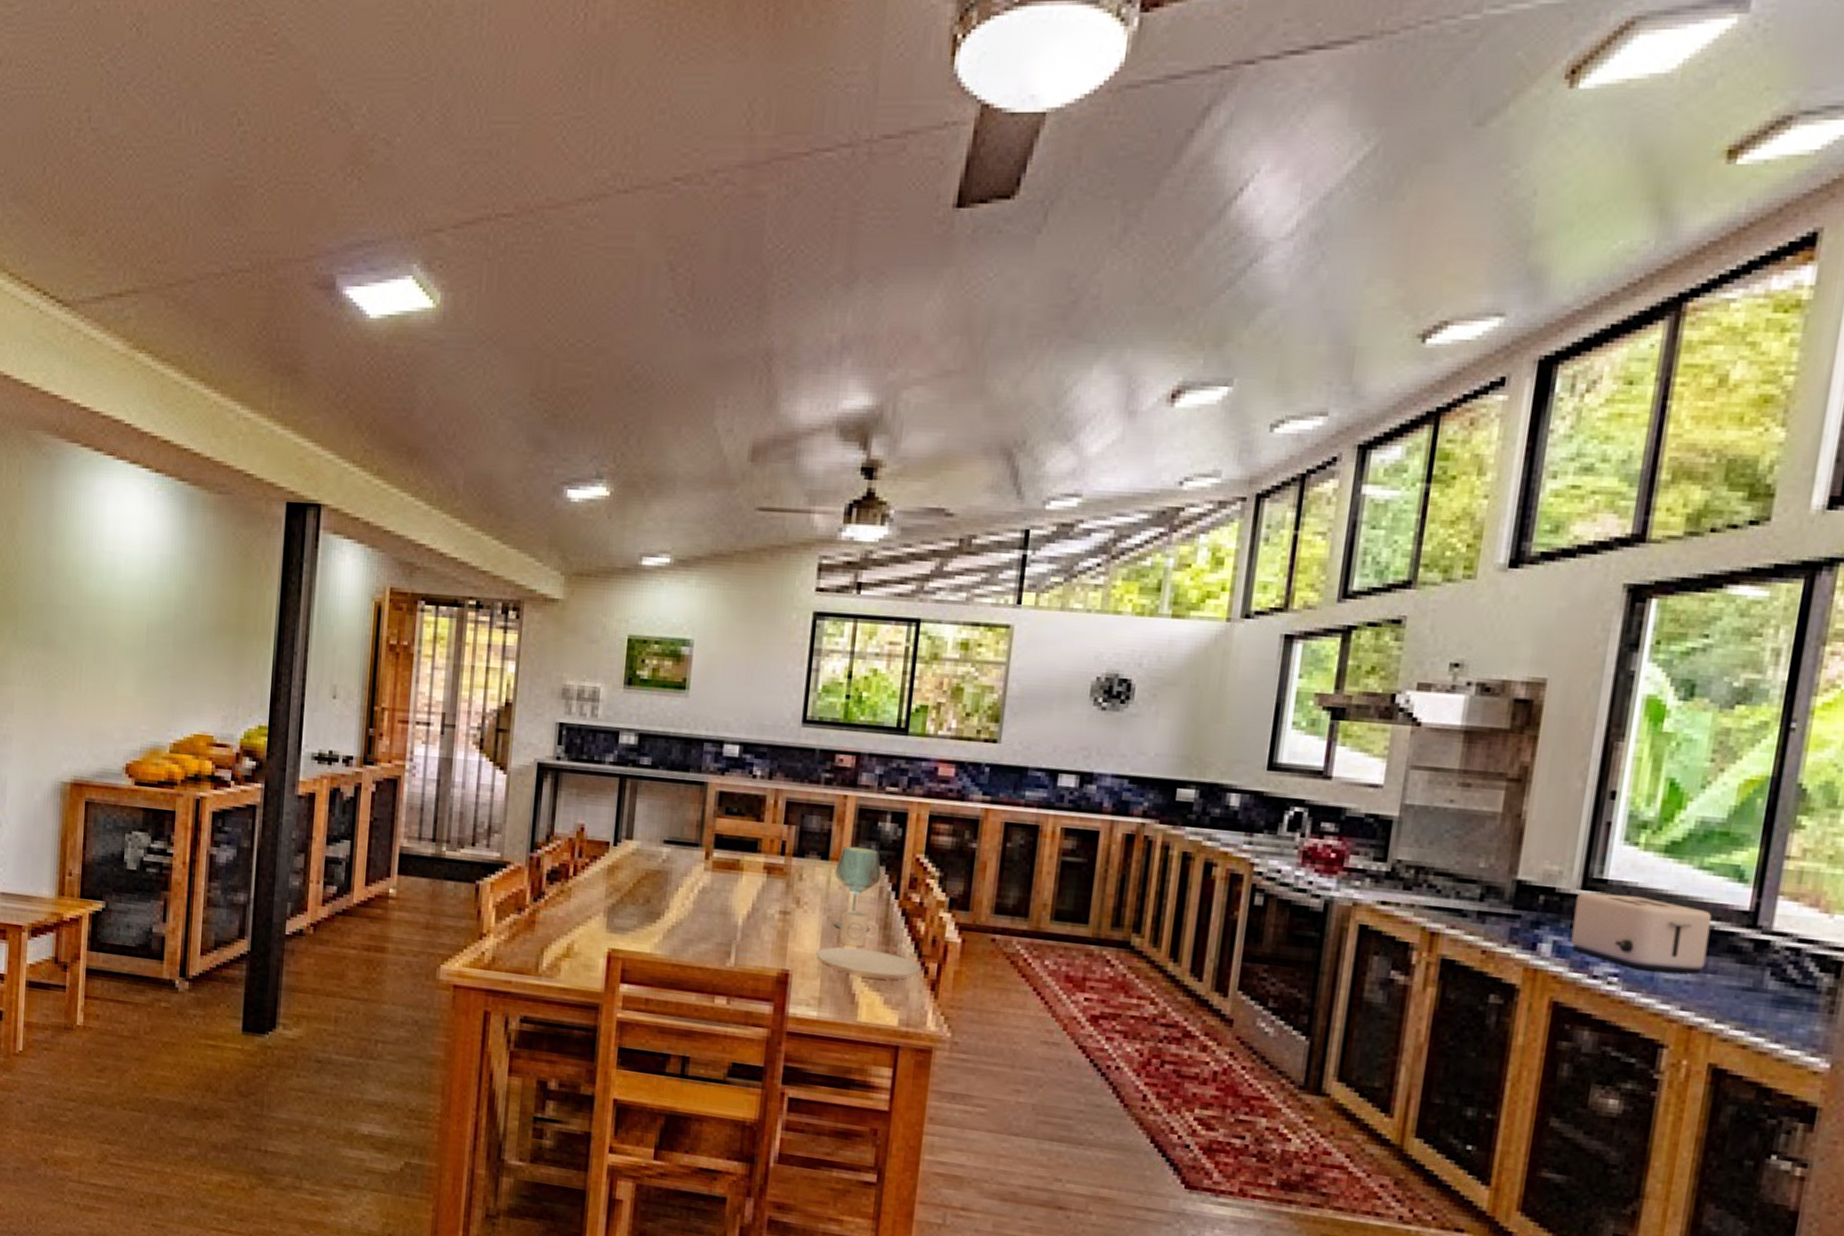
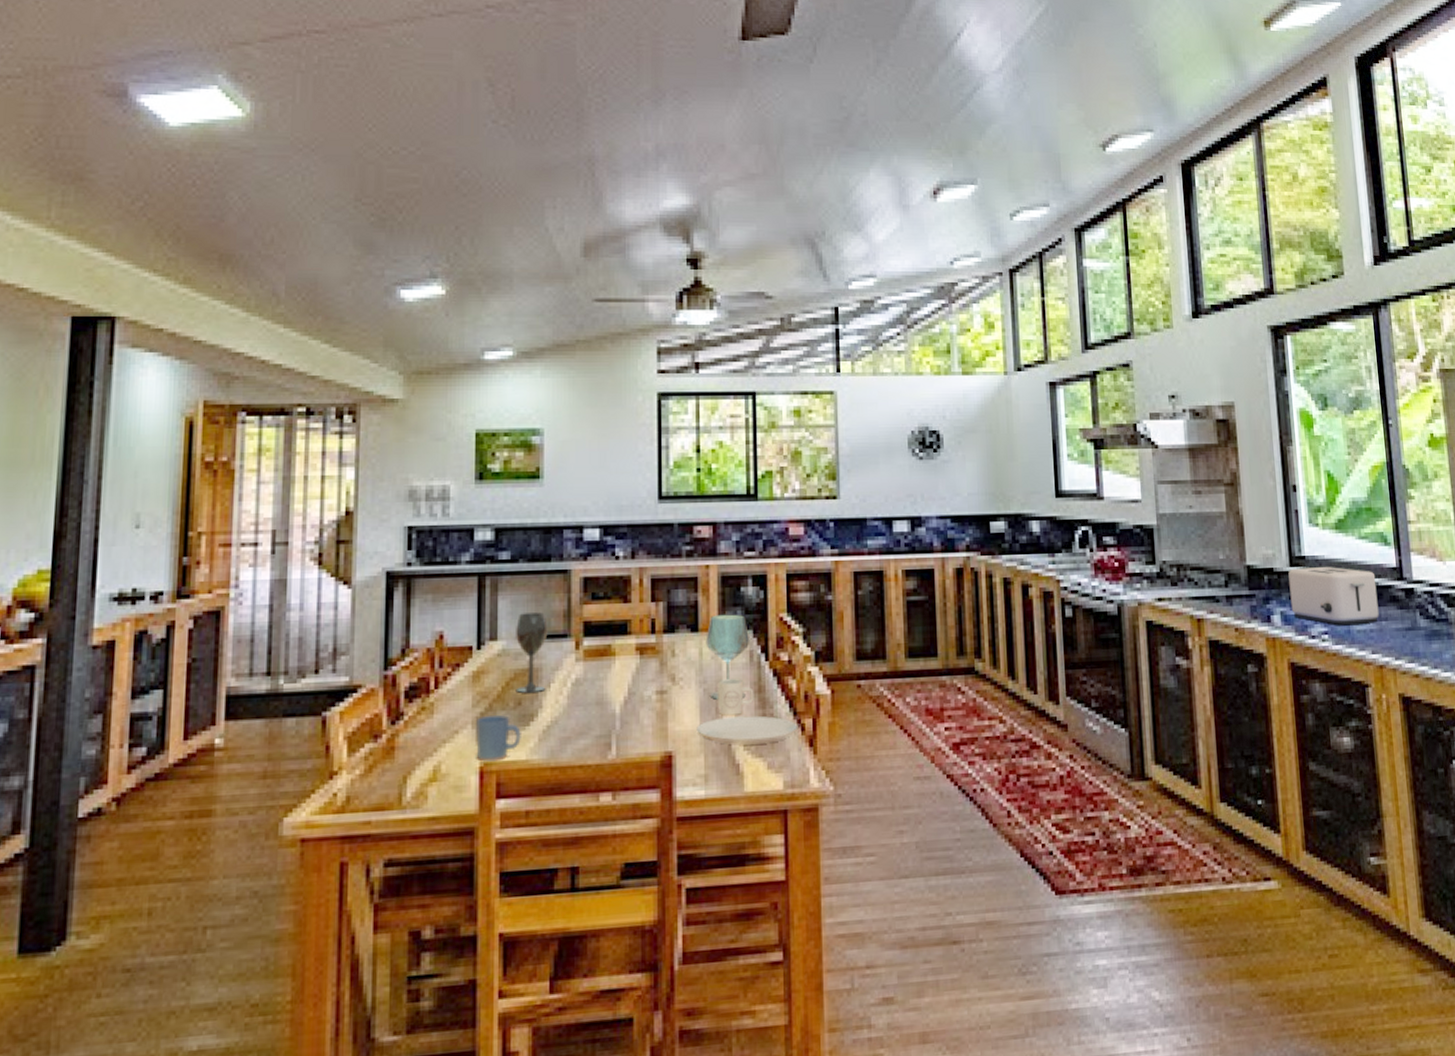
mug: none [605,907,648,951] -> present [476,715,521,763]
wine glass: none [645,818,681,894] -> present [515,612,548,693]

